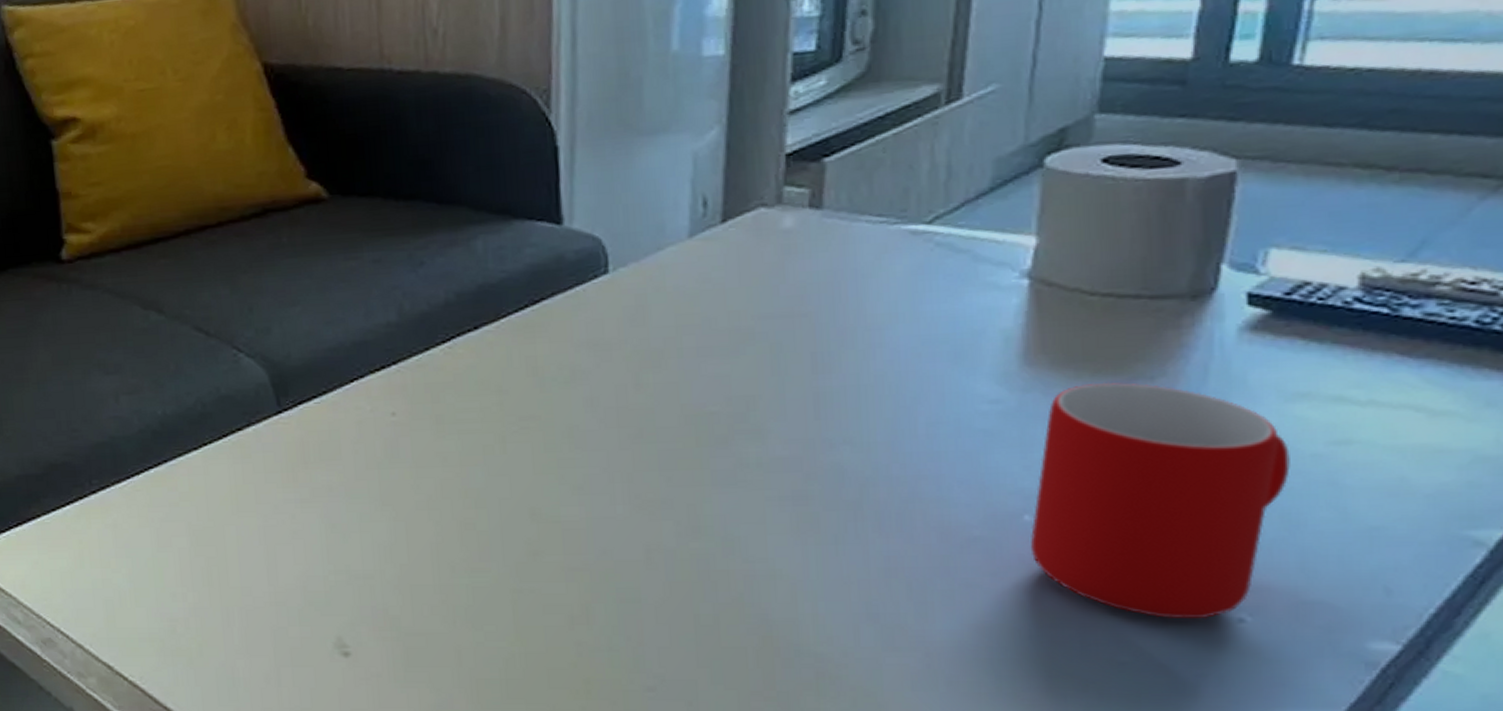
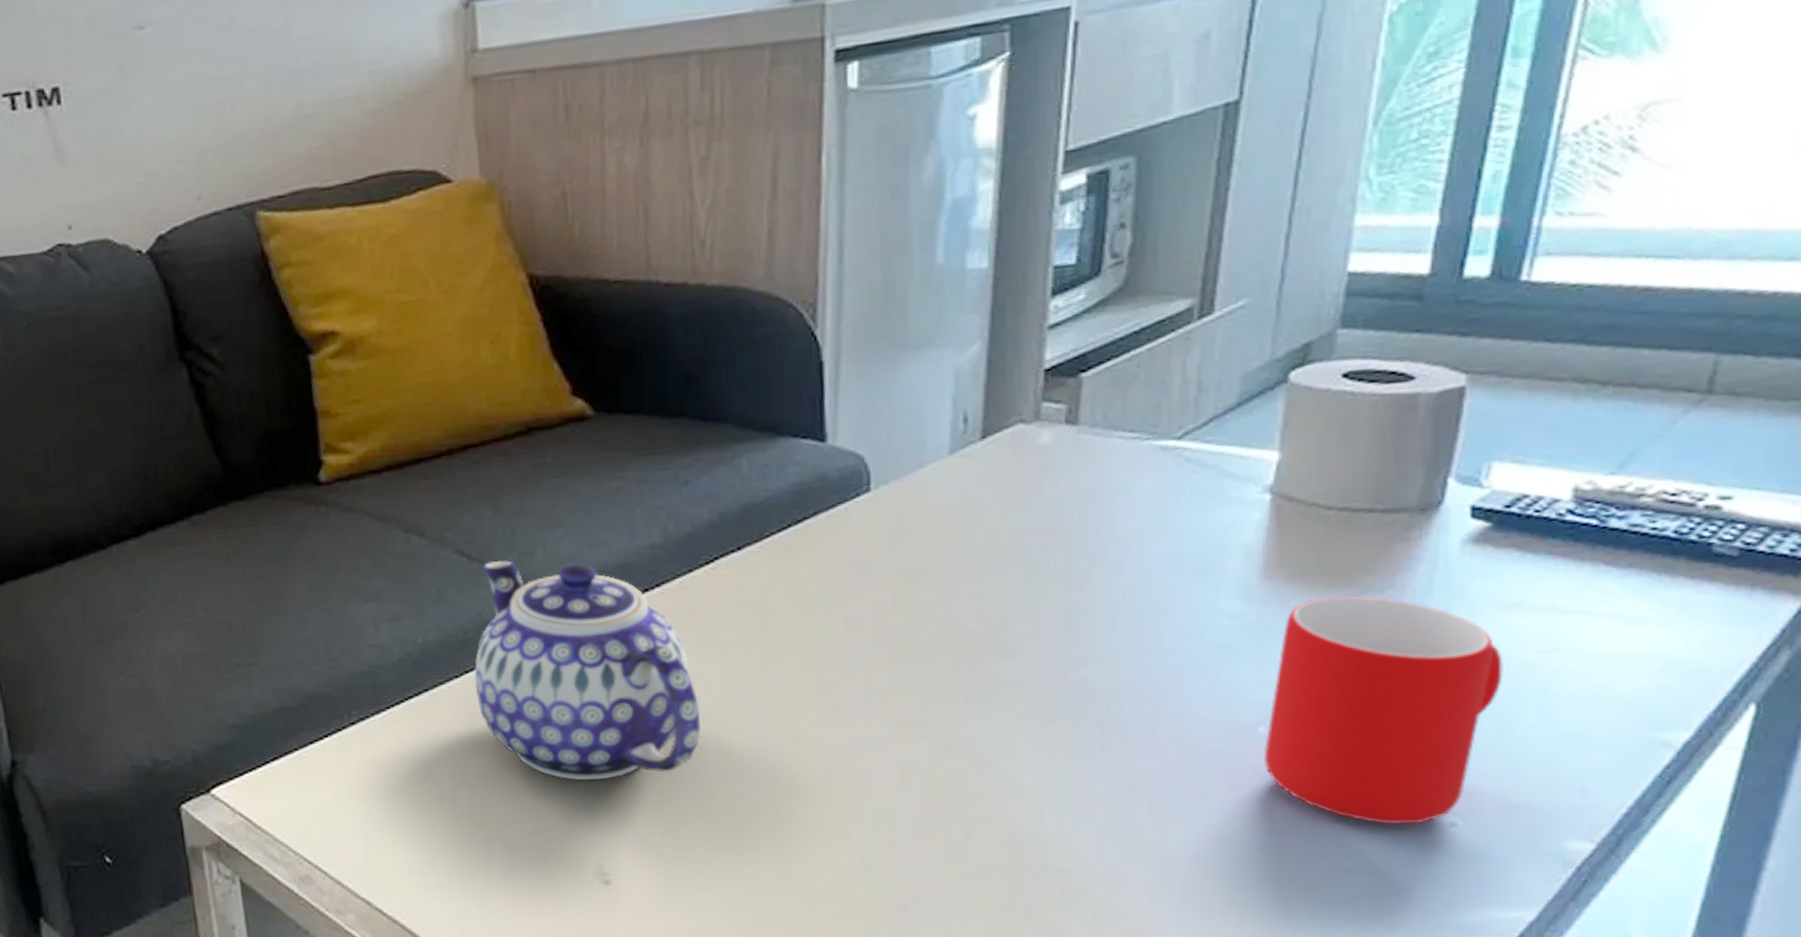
teapot: none [212,336,439,553] -> present [473,560,701,781]

